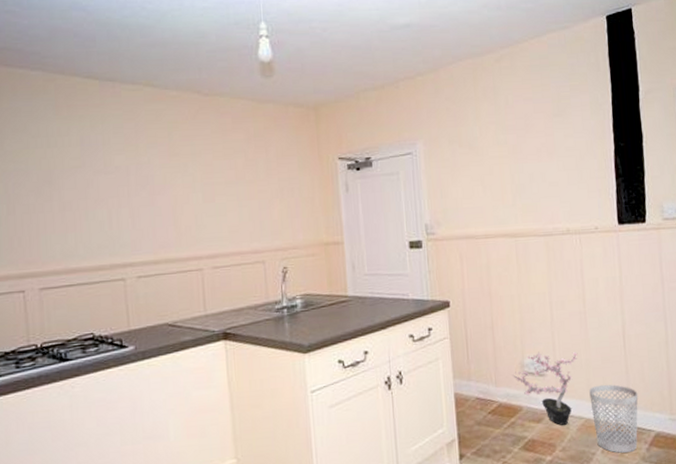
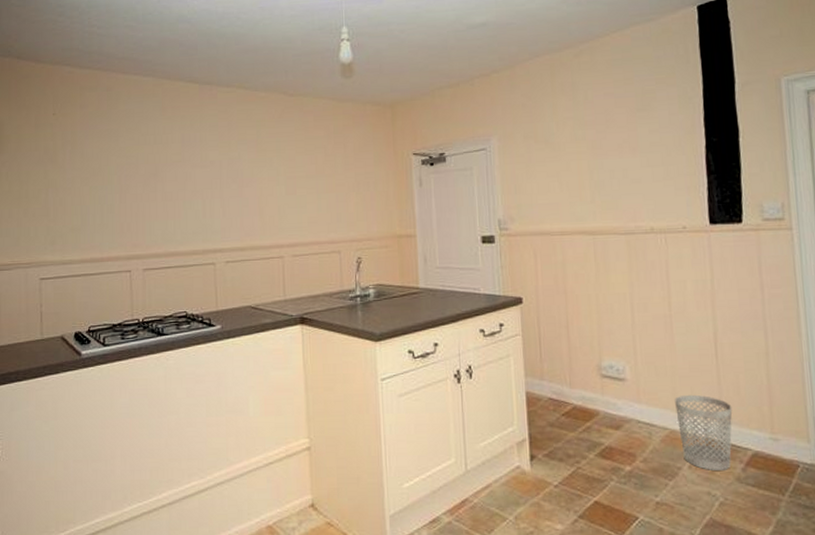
potted plant: present [512,351,578,425] -> none [588,355,662,434]

